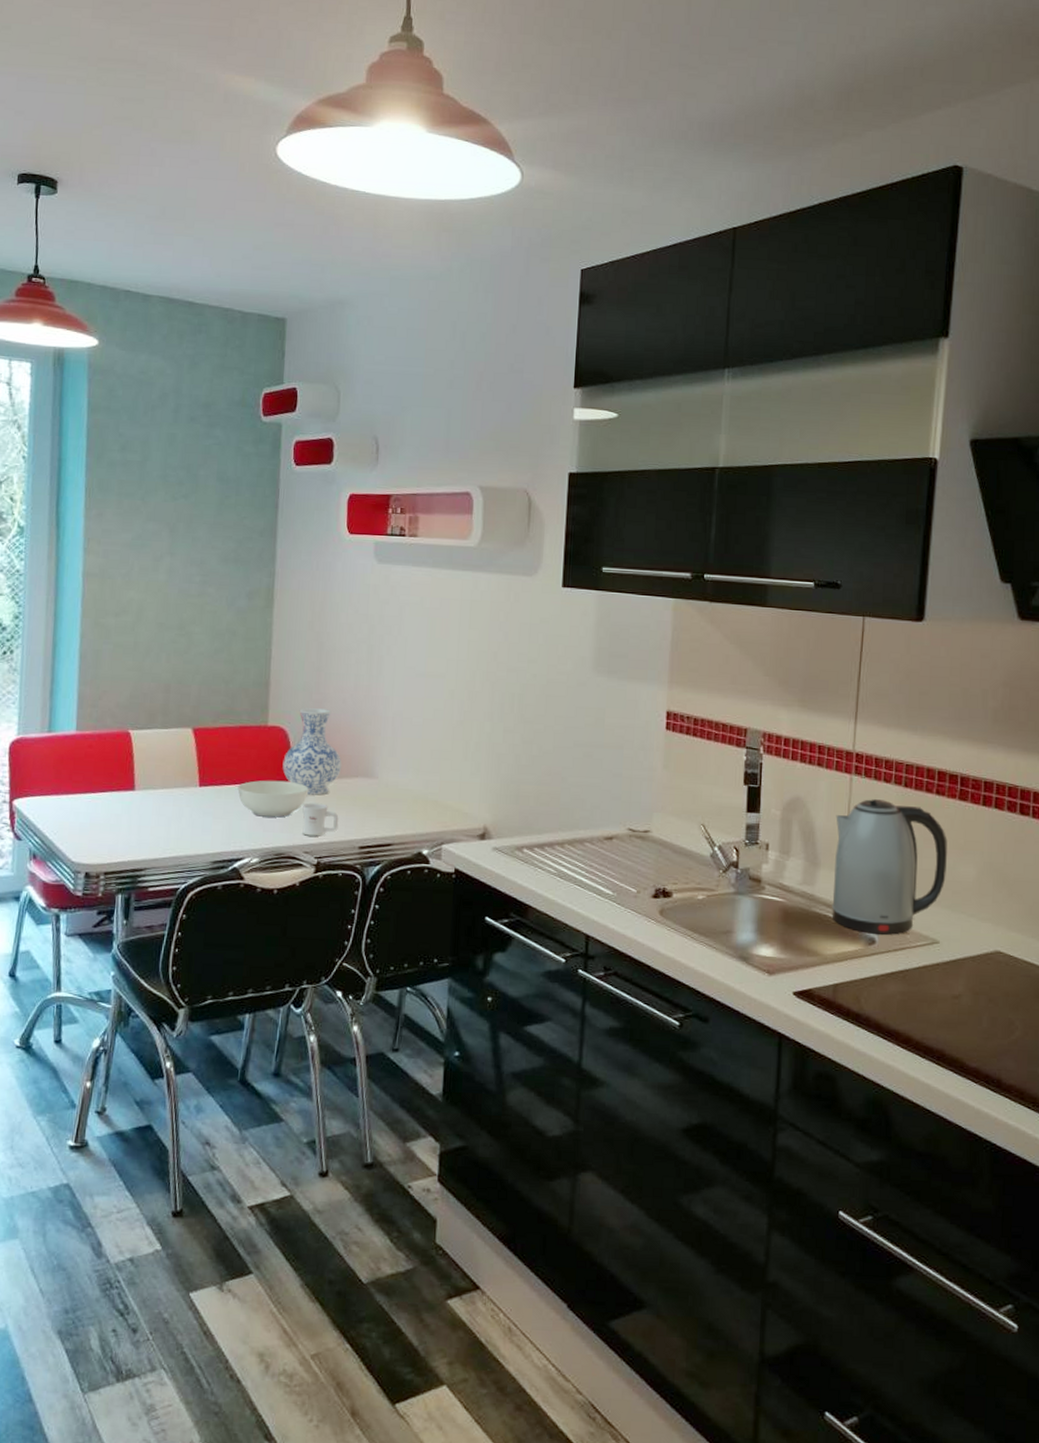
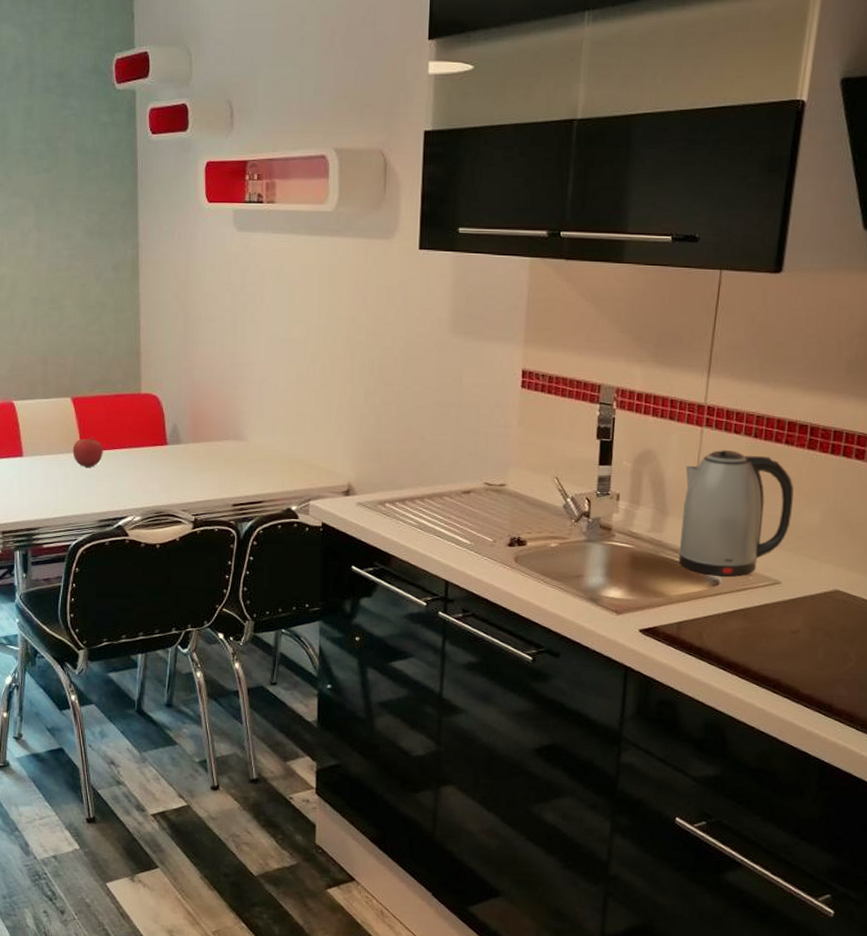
fruit: none [189,770,223,803] -> present [72,437,103,467]
bowl: present [237,780,309,818] -> none [117,444,183,479]
vase: present [282,708,342,795] -> none [157,375,213,458]
mug: present [302,803,339,837] -> none [178,465,212,496]

